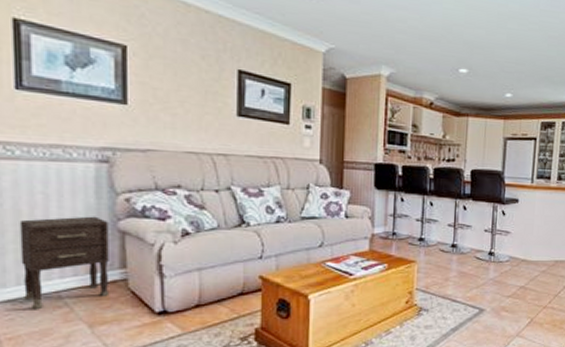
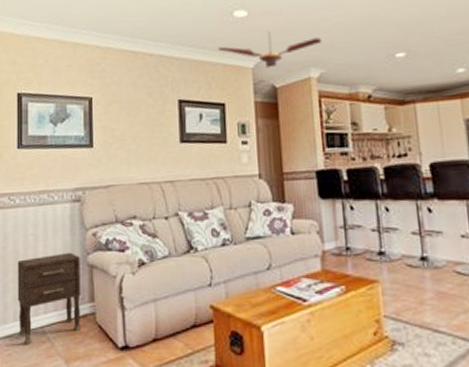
ceiling fan: none [288,17,397,57] -> present [218,31,323,69]

